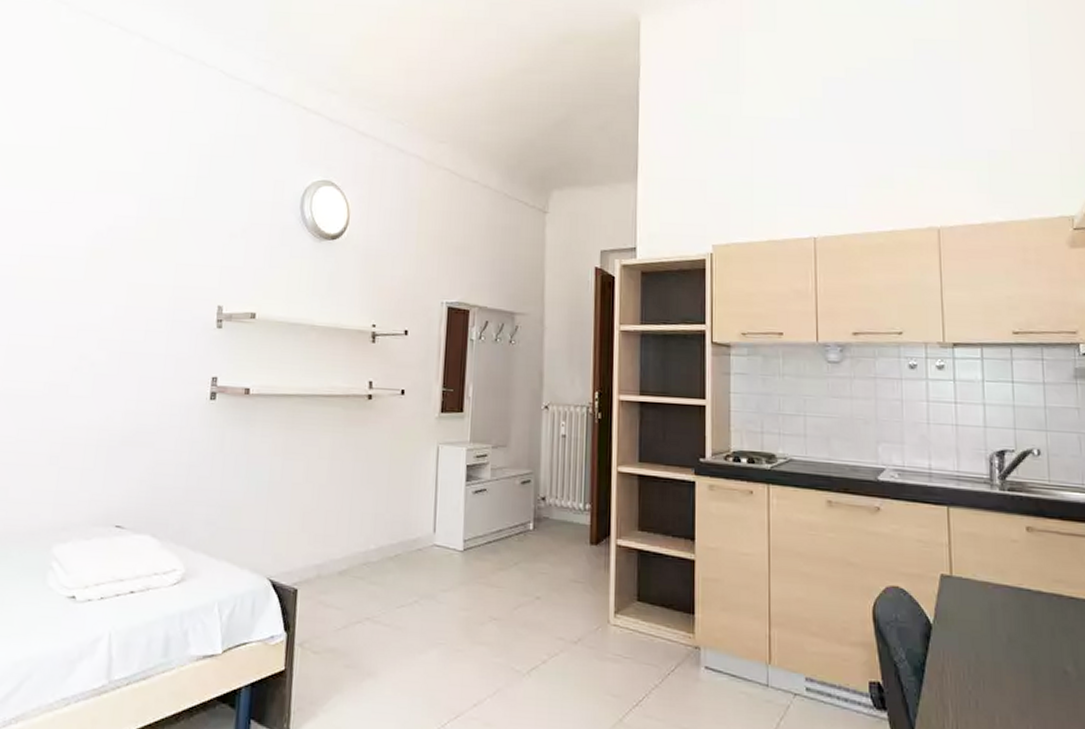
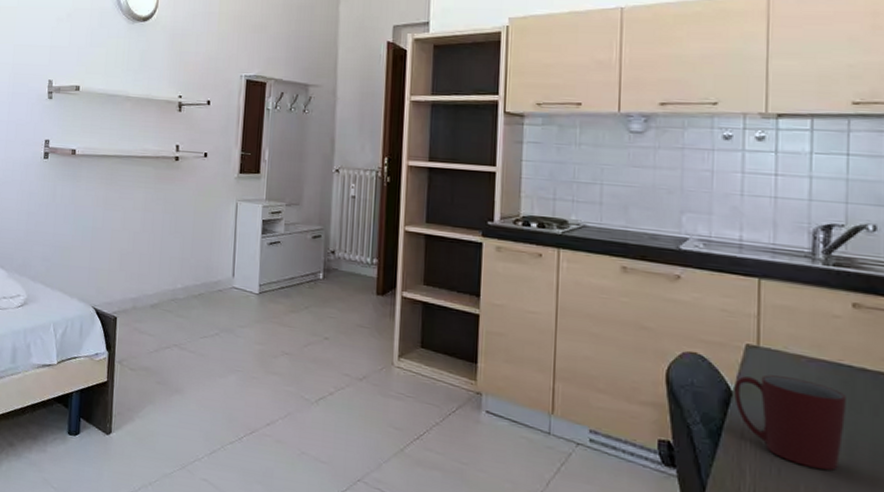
mug: none [933,604,1029,698] -> present [734,374,846,471]

